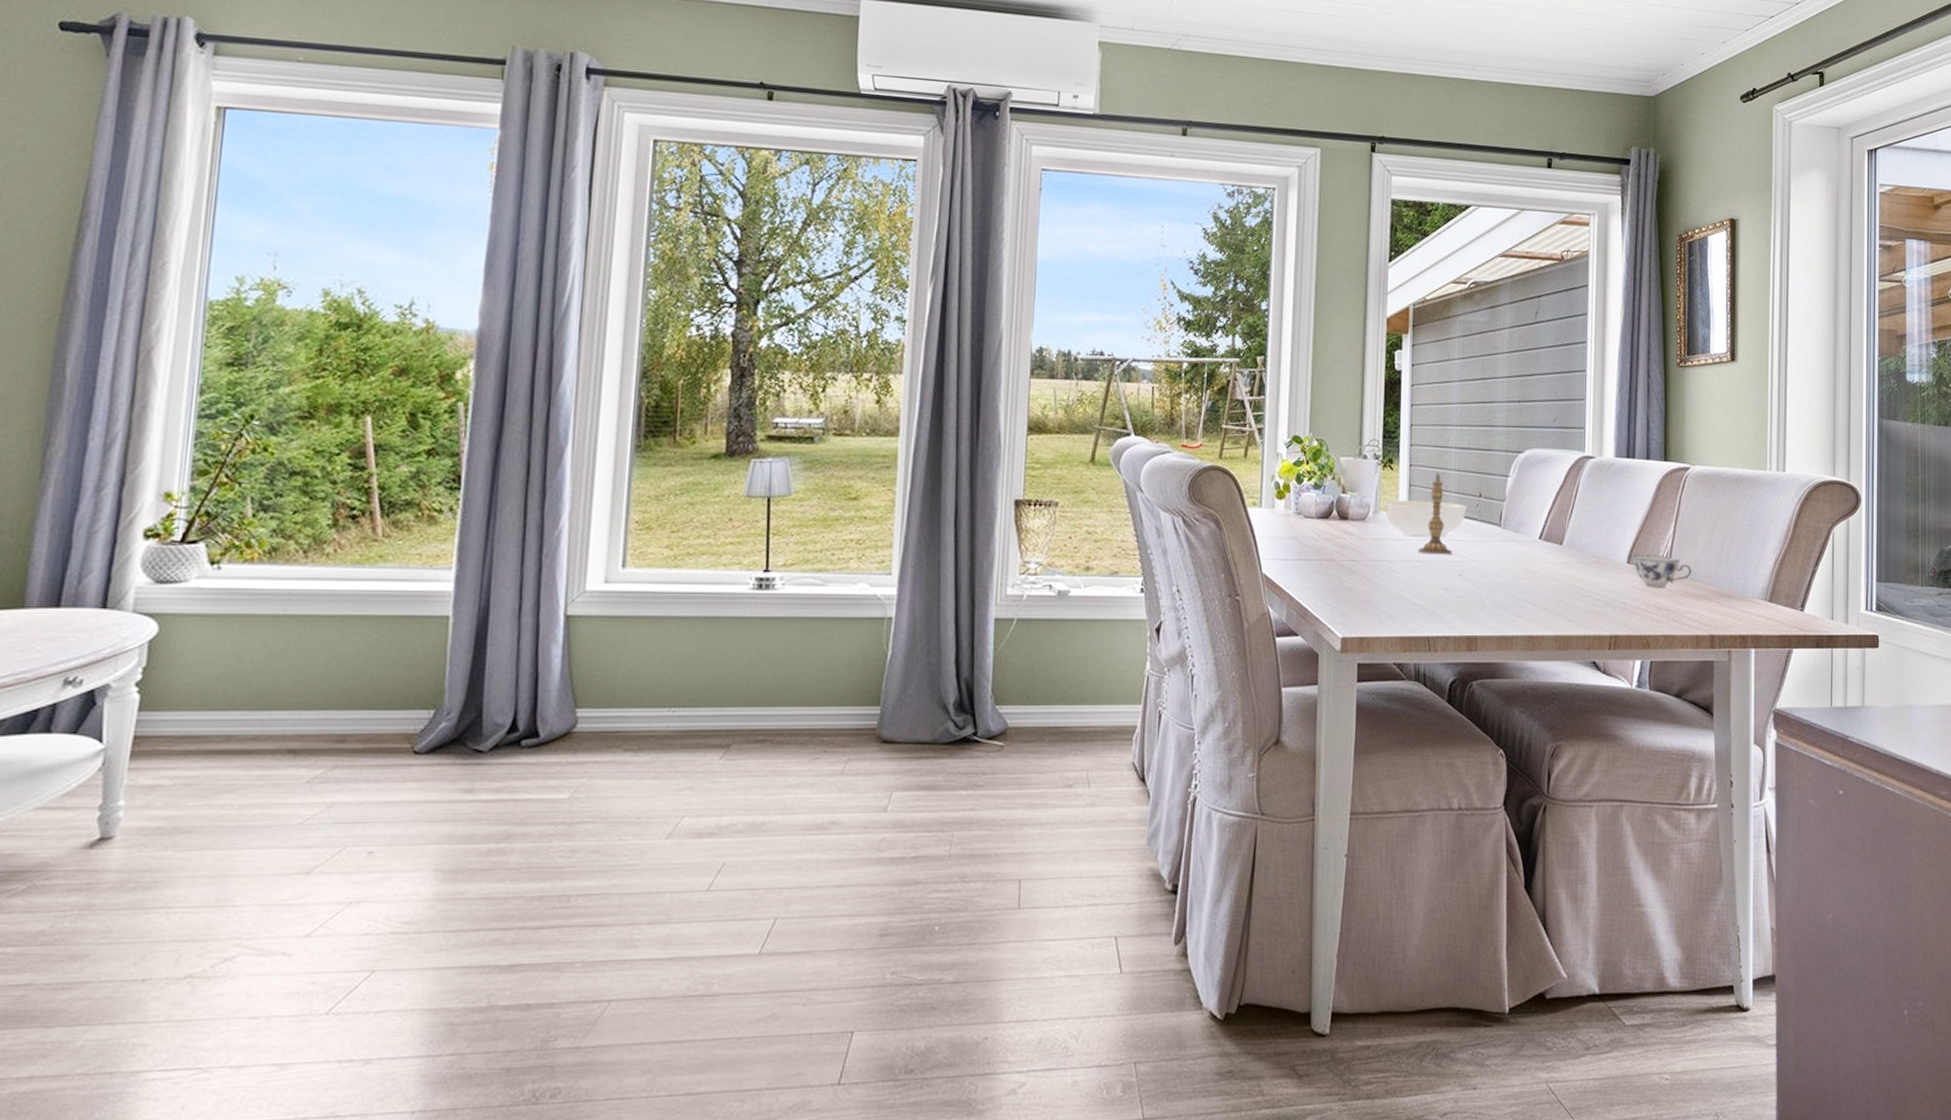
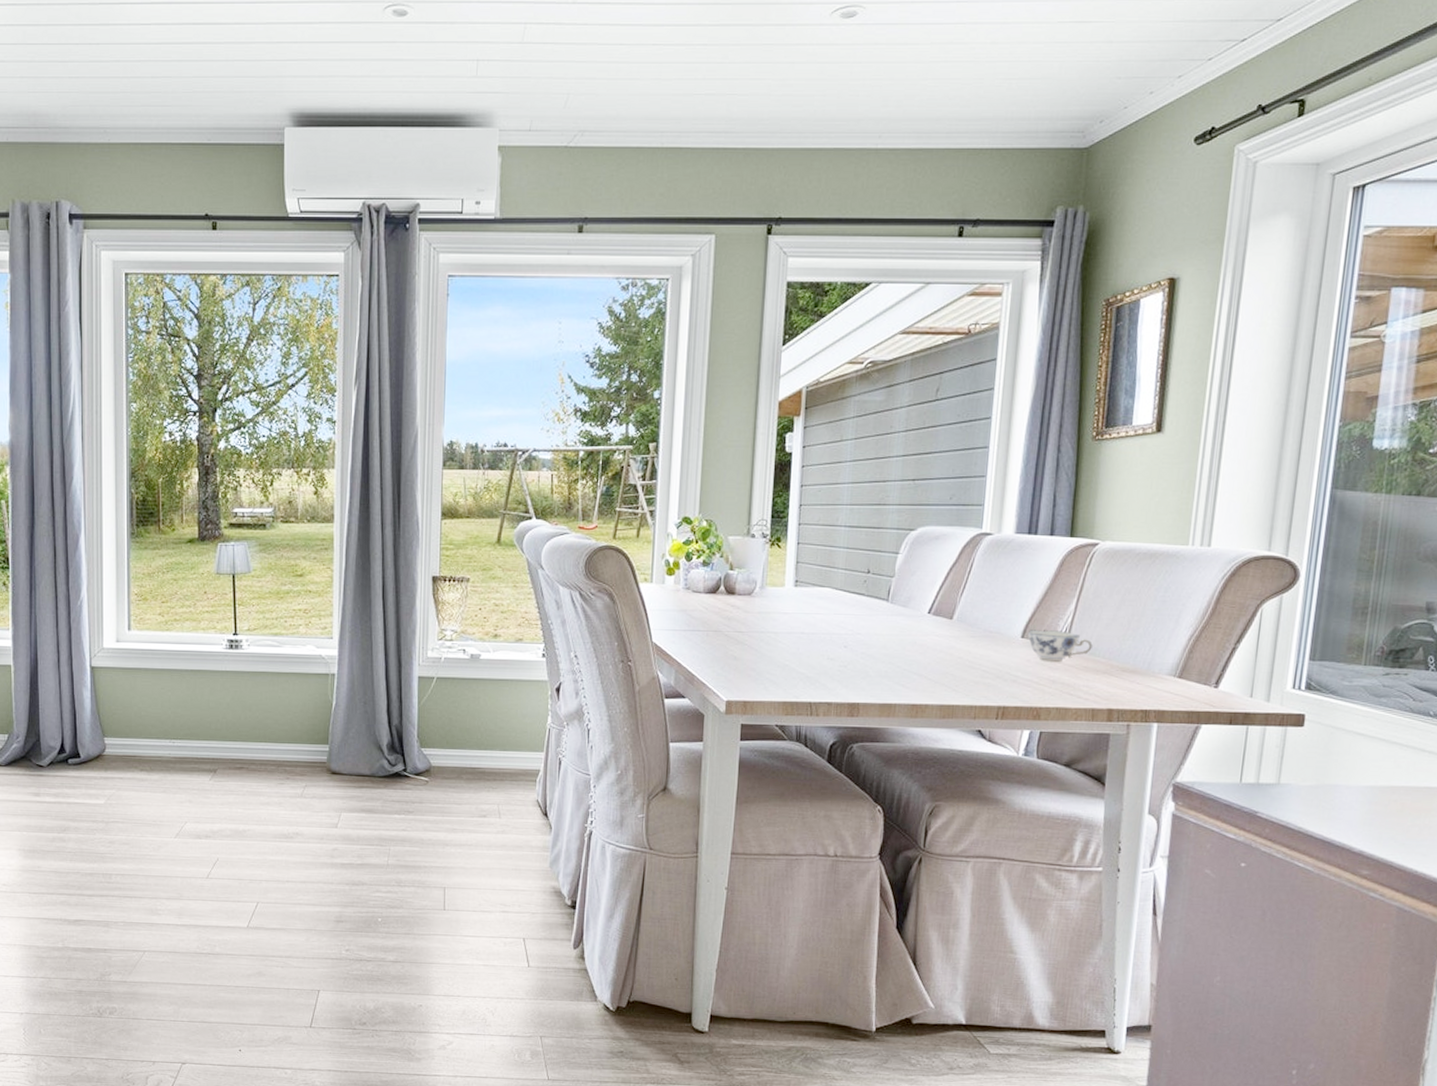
bowl: present [1384,500,1467,538] -> none [771,576,855,612]
candlestick: present [1418,472,1453,555] -> none [803,550,838,628]

